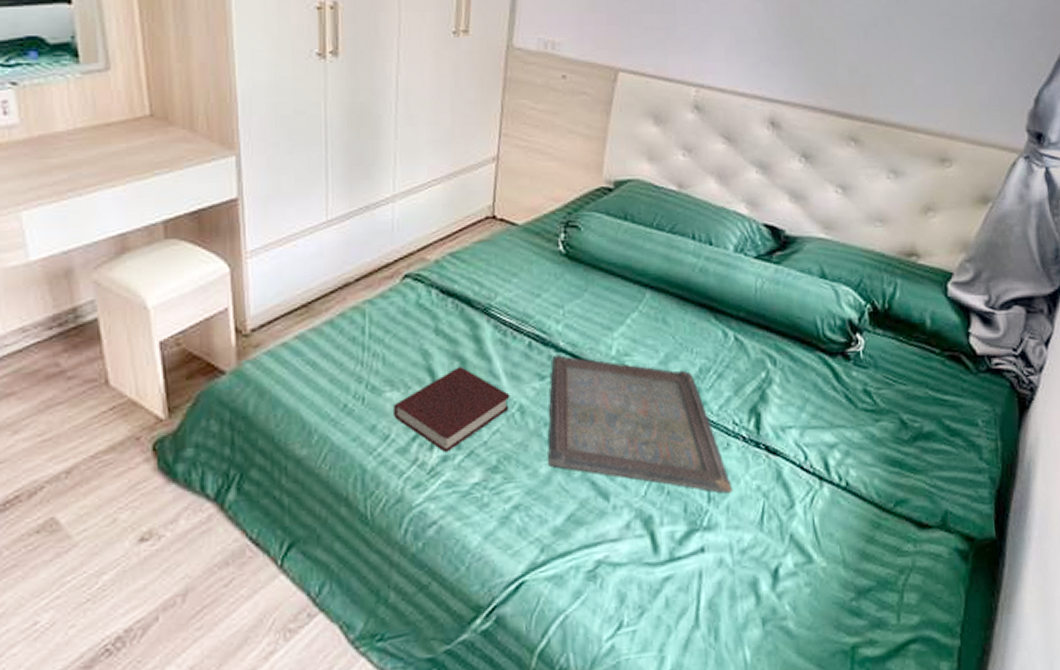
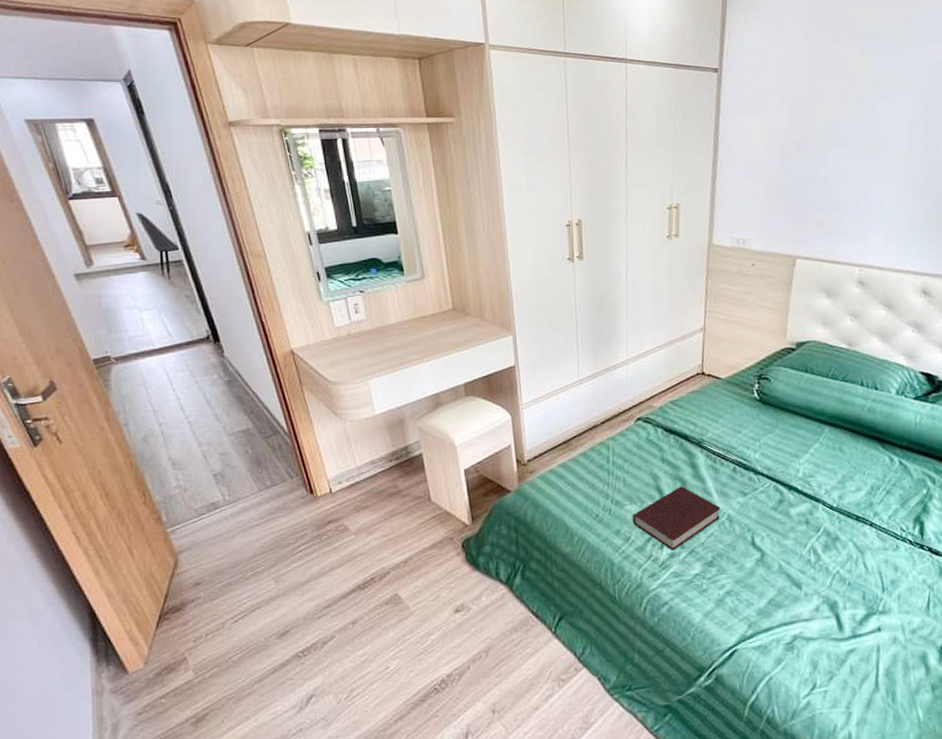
serving tray: present [548,354,733,494] -> none [751,476,903,585]

